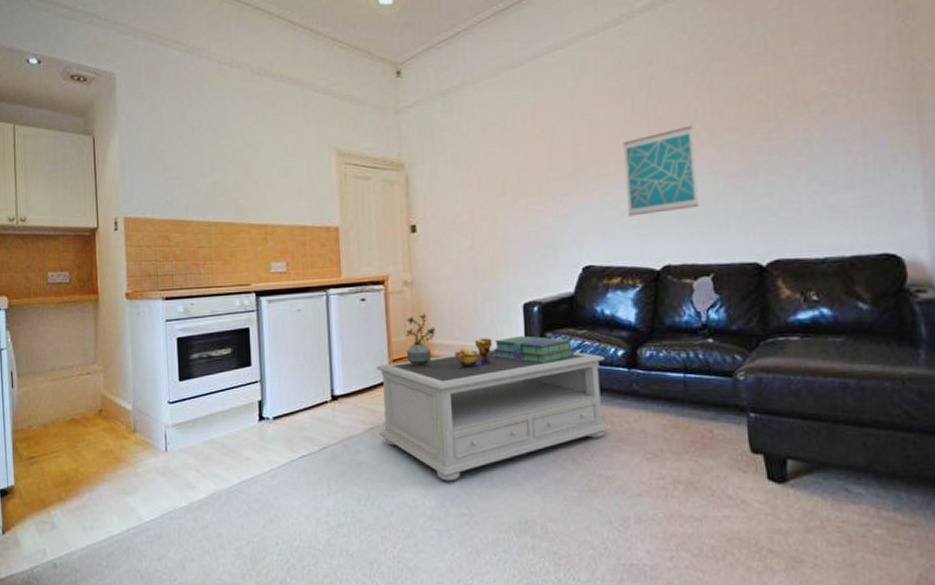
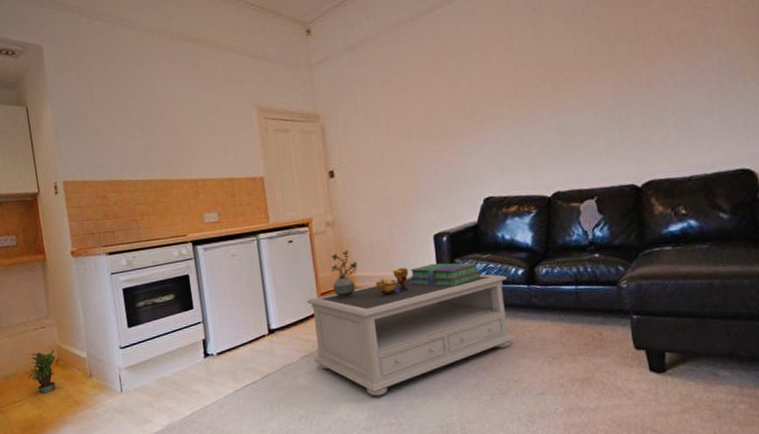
potted plant: none [67,398,99,446] -> present [27,349,56,394]
wall art: present [622,125,698,216] -> none [513,65,581,151]

